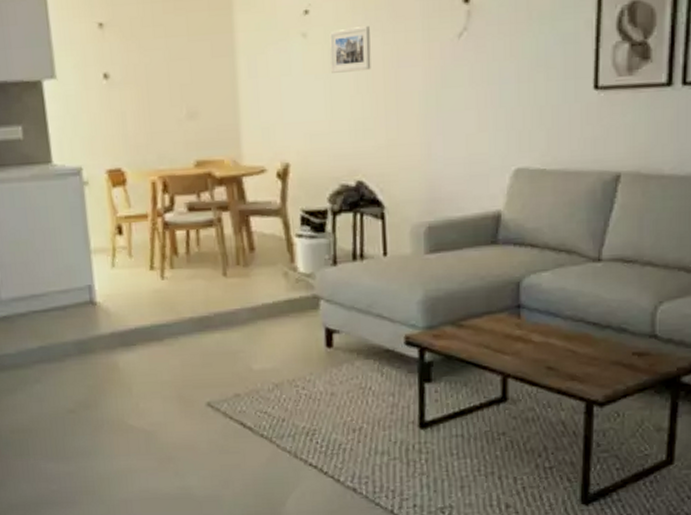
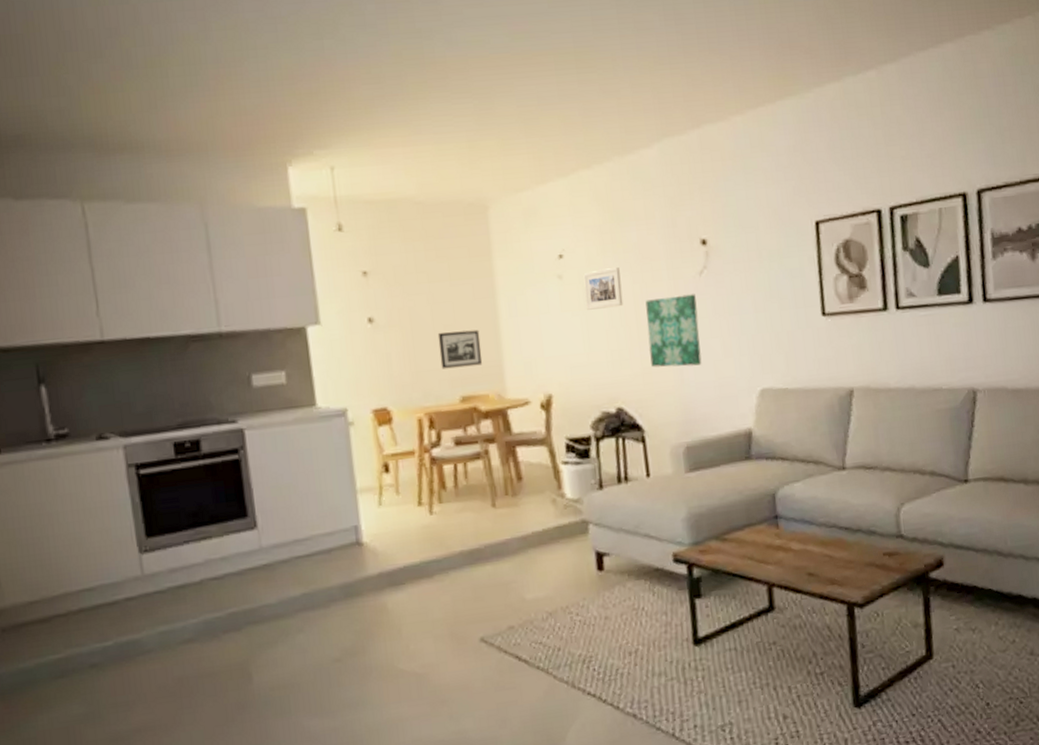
picture frame: none [173,90,219,131] -> present [437,329,483,369]
wall art: none [395,59,453,140] -> present [645,294,702,368]

